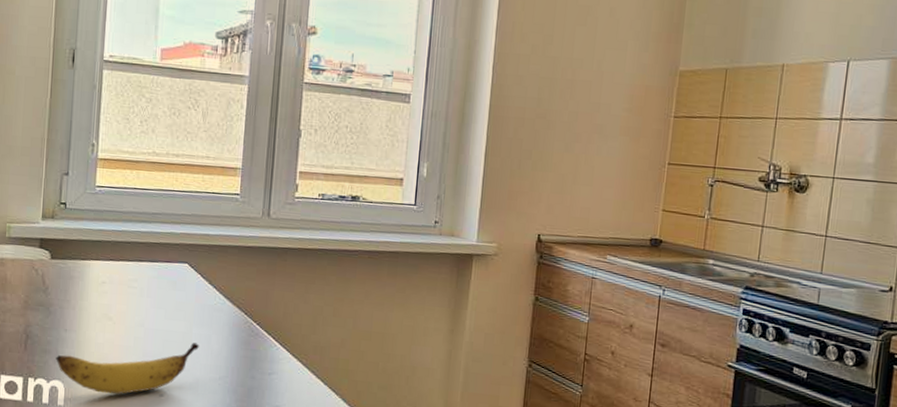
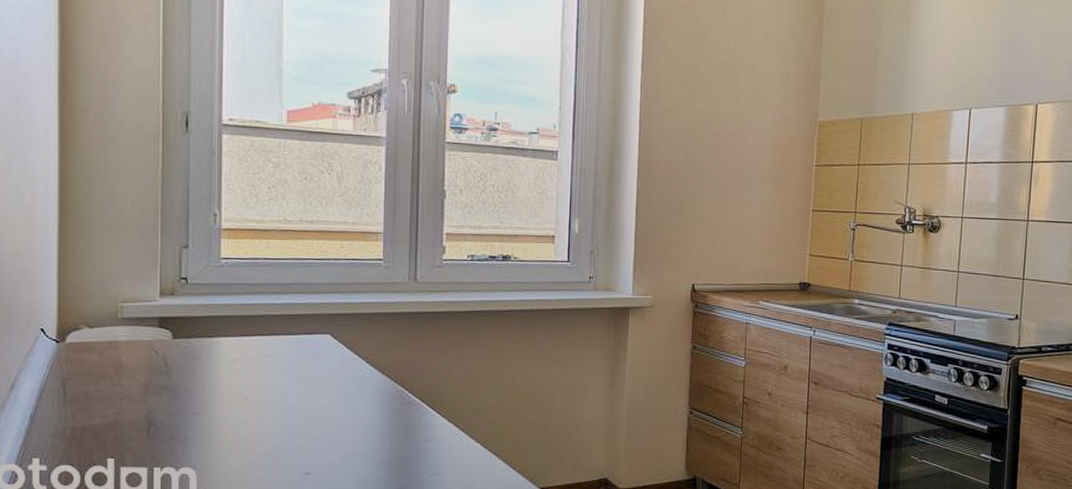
banana: present [56,342,199,395] -> none [185,416,347,477]

